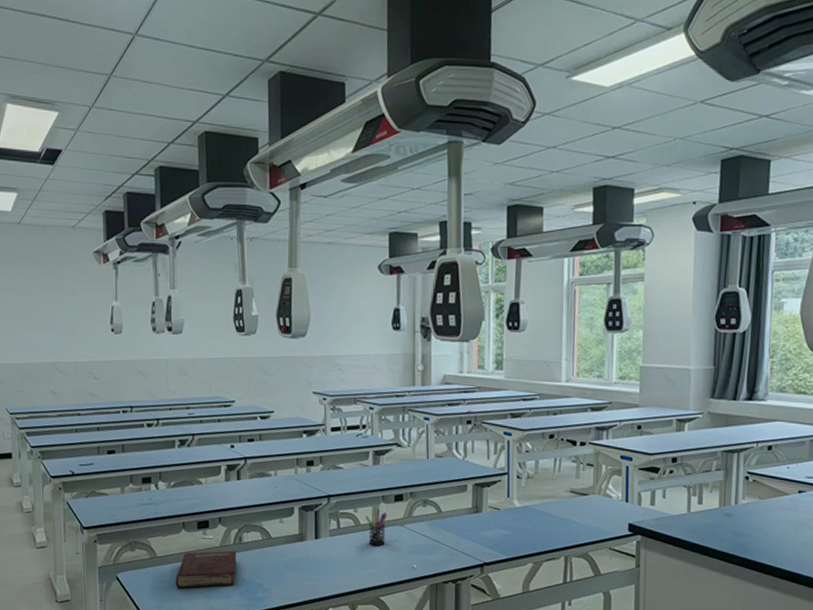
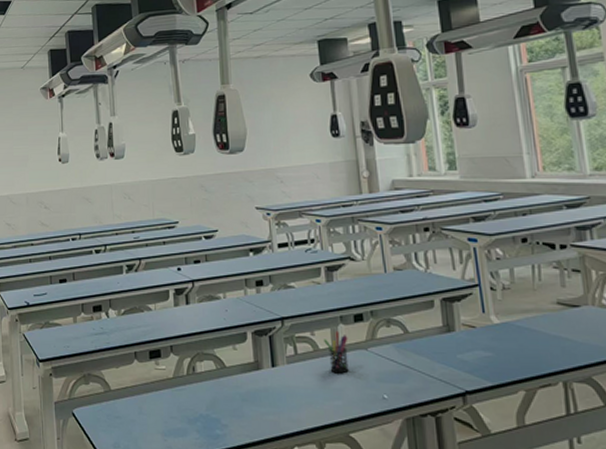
hardback book: present [175,550,237,589] -> none [130,382,192,425]

